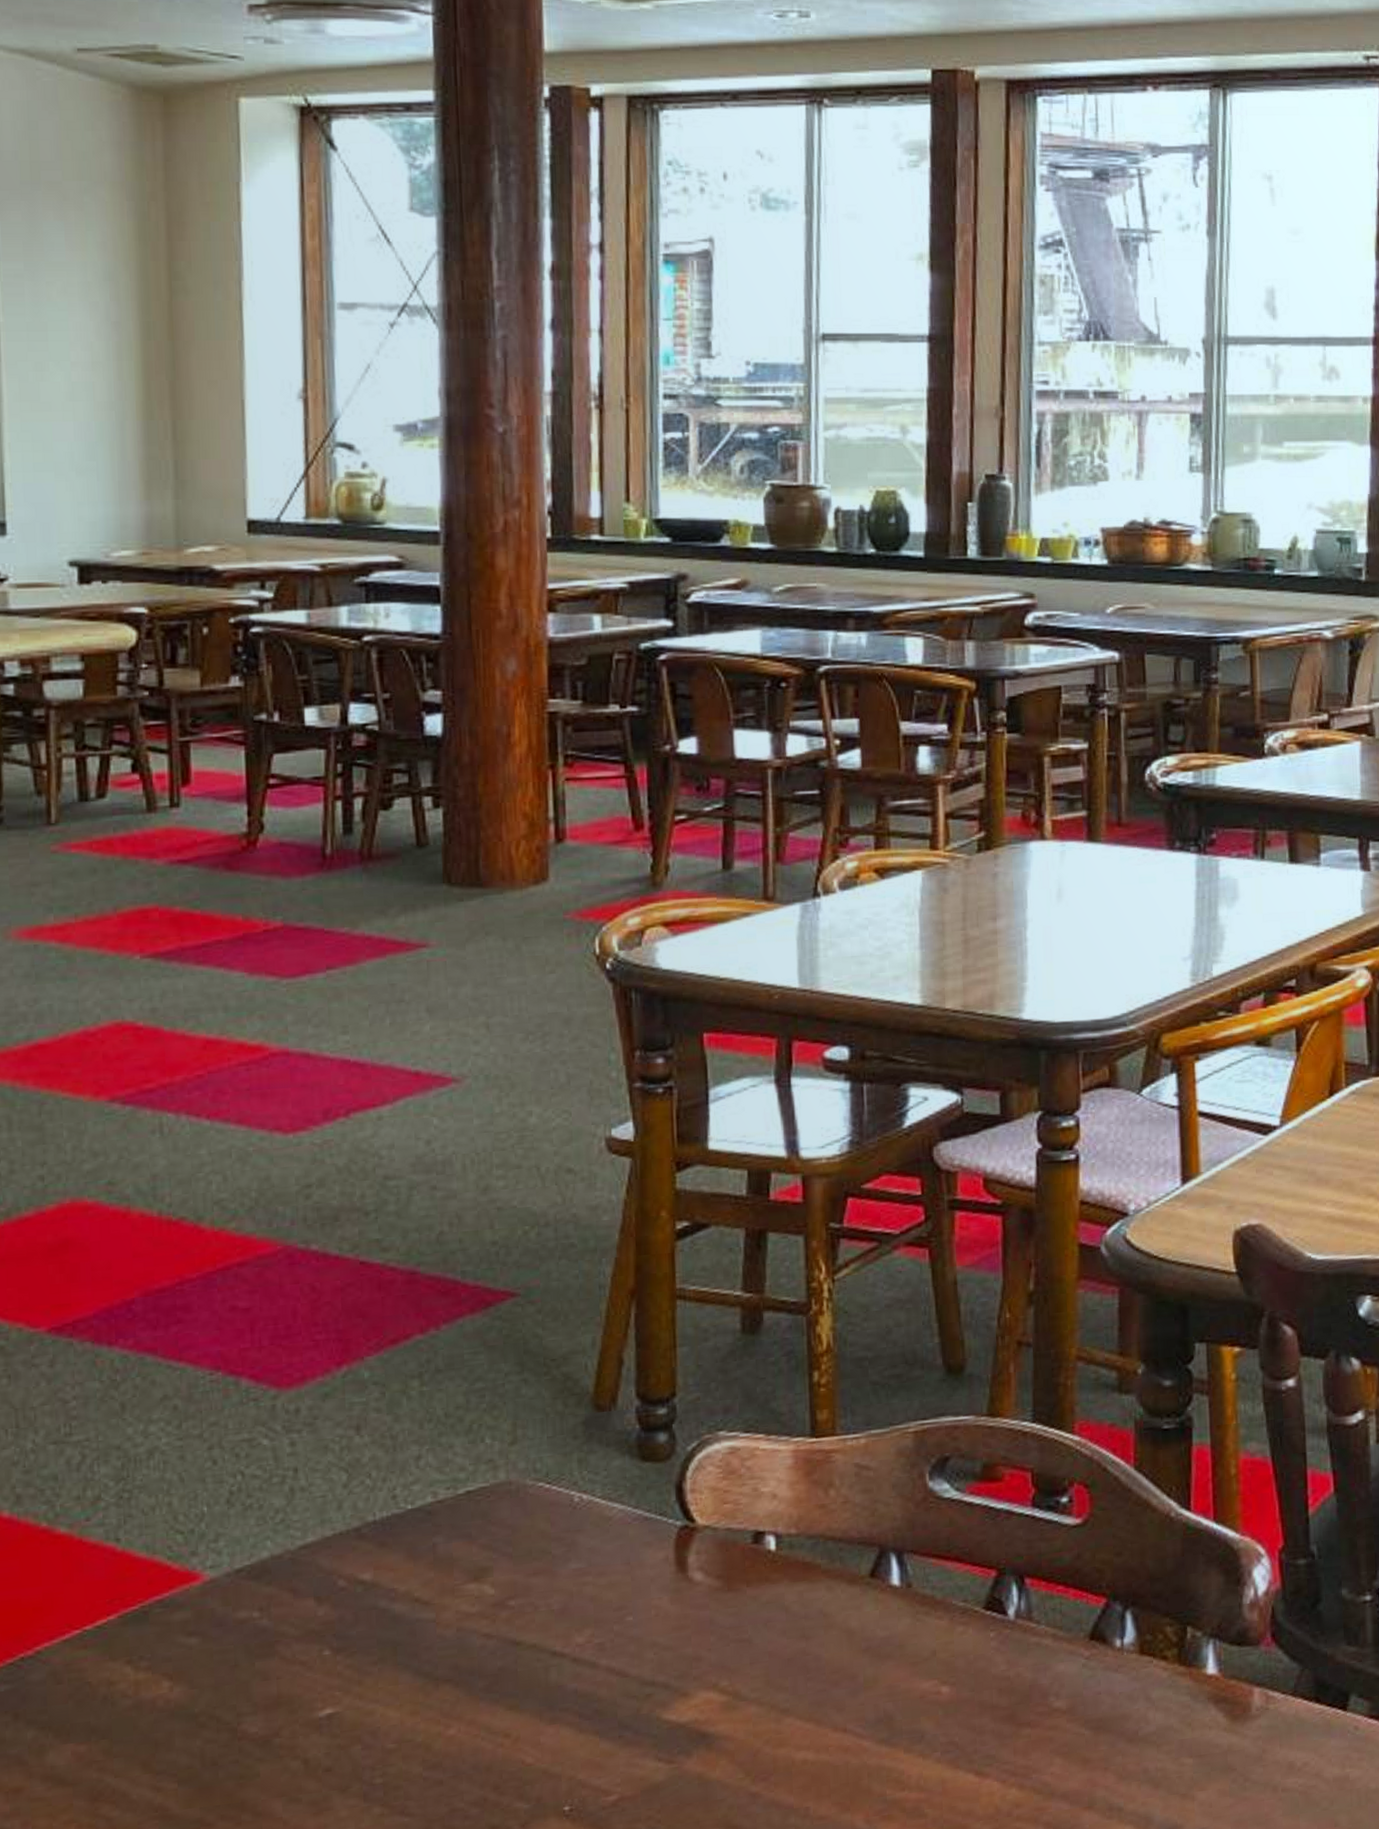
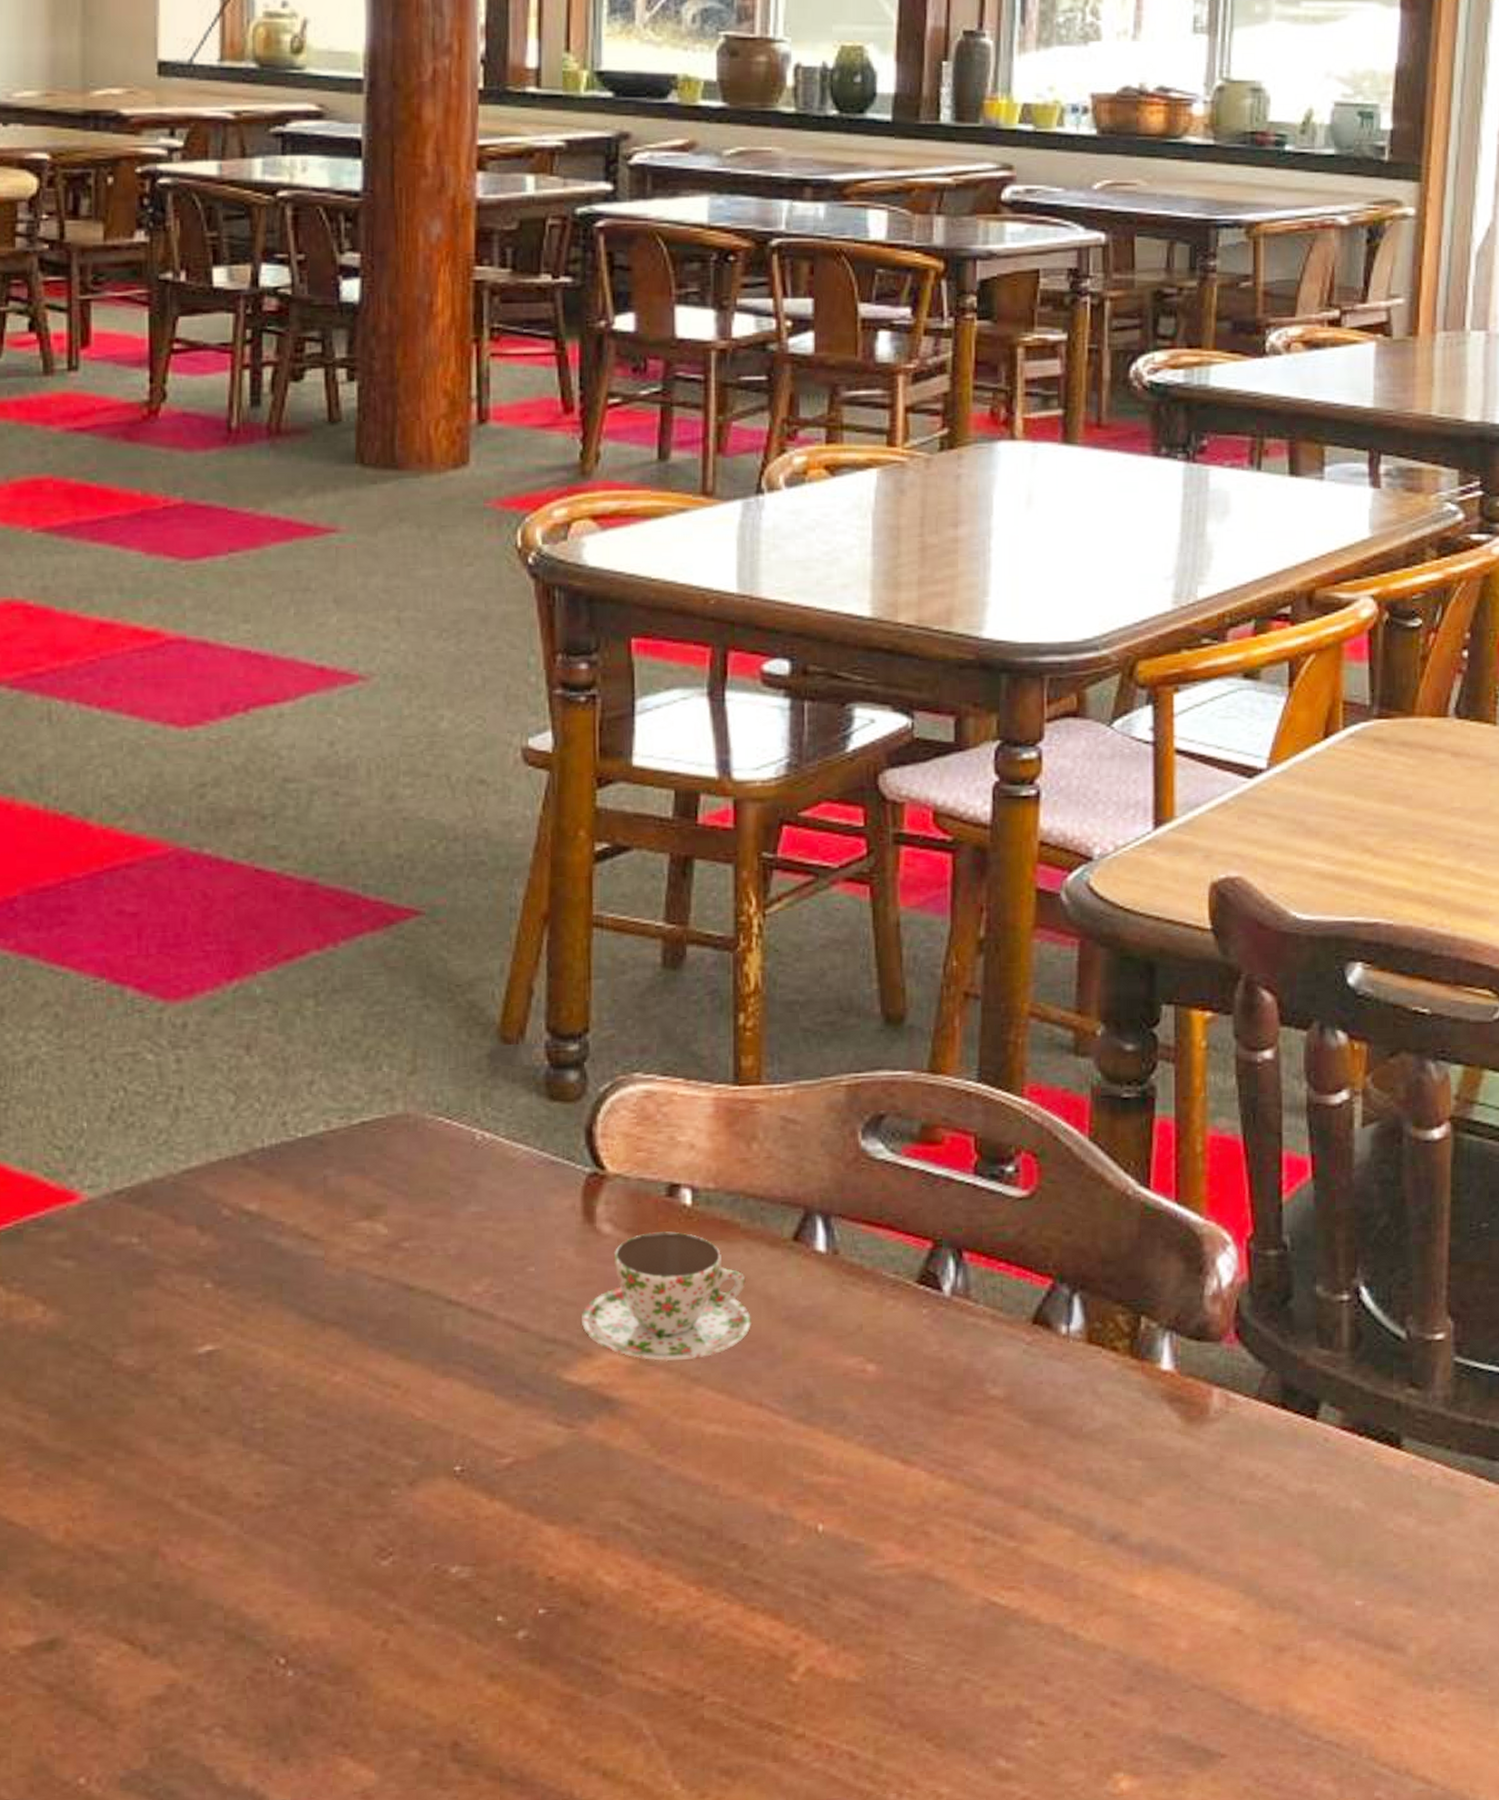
teacup: none [678,1575,834,1696] -> present [582,1231,751,1361]

